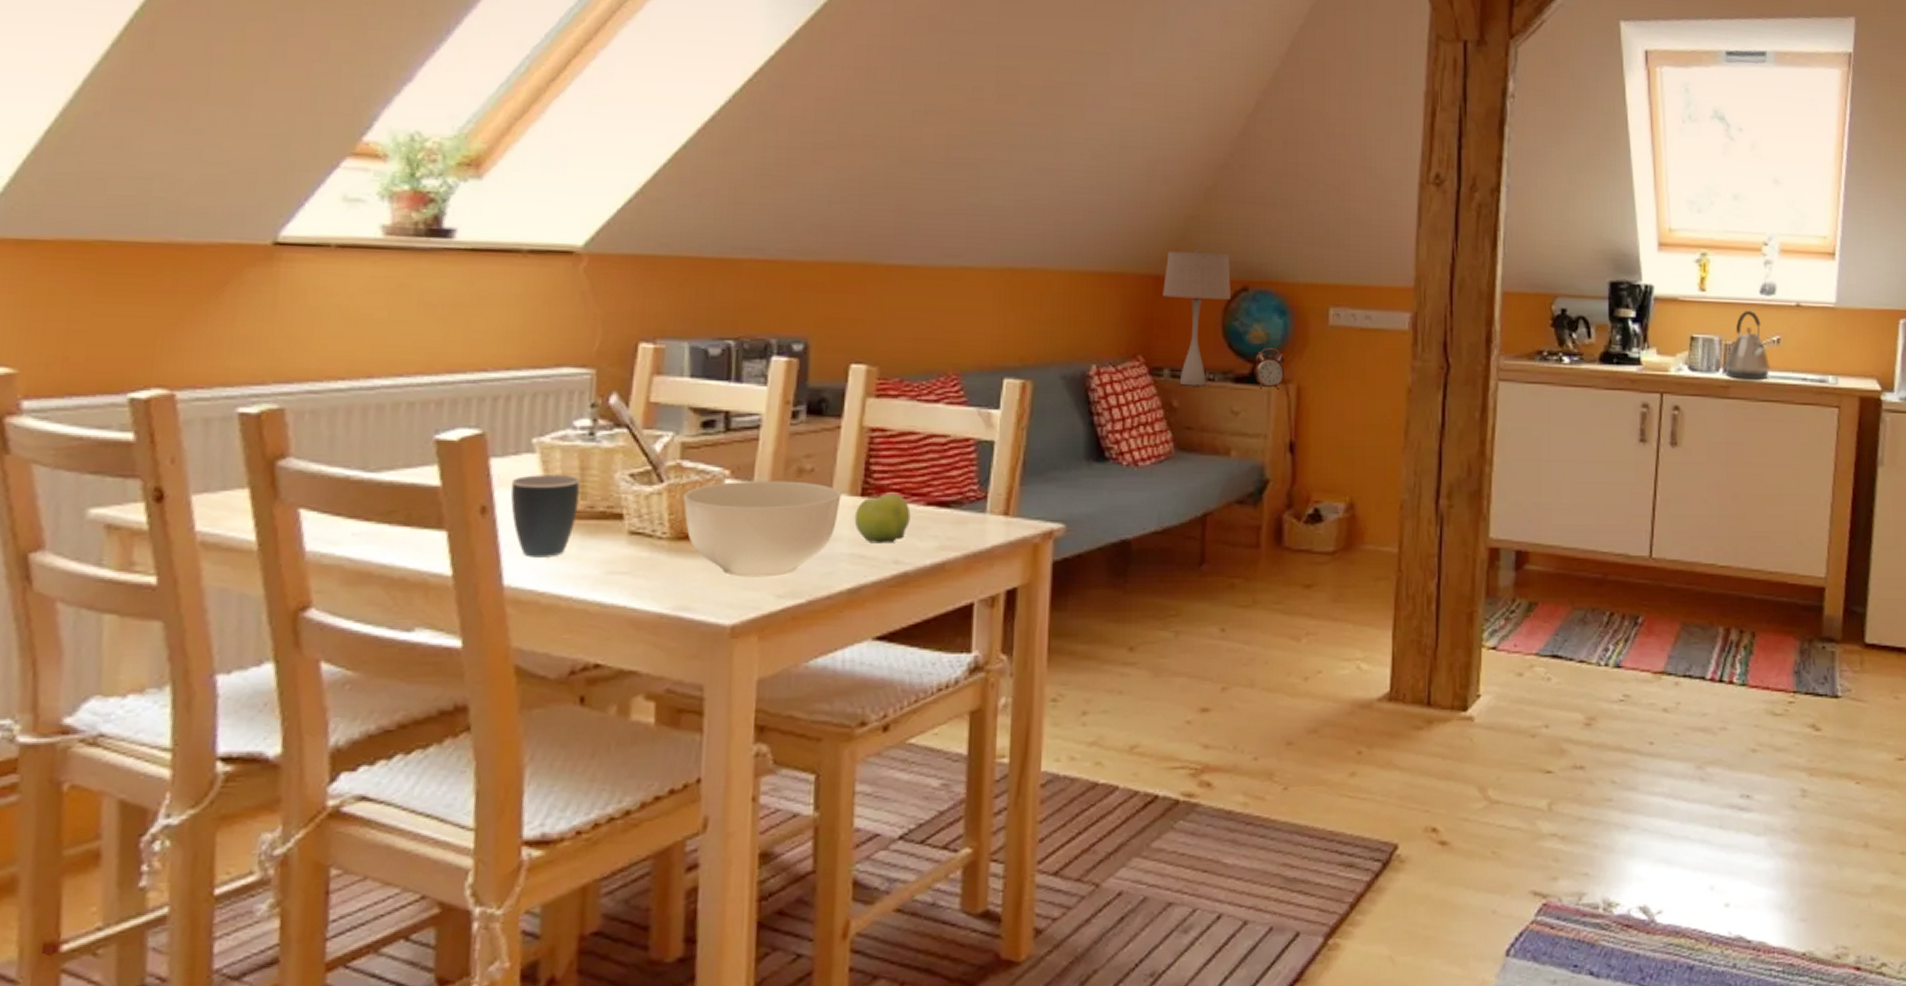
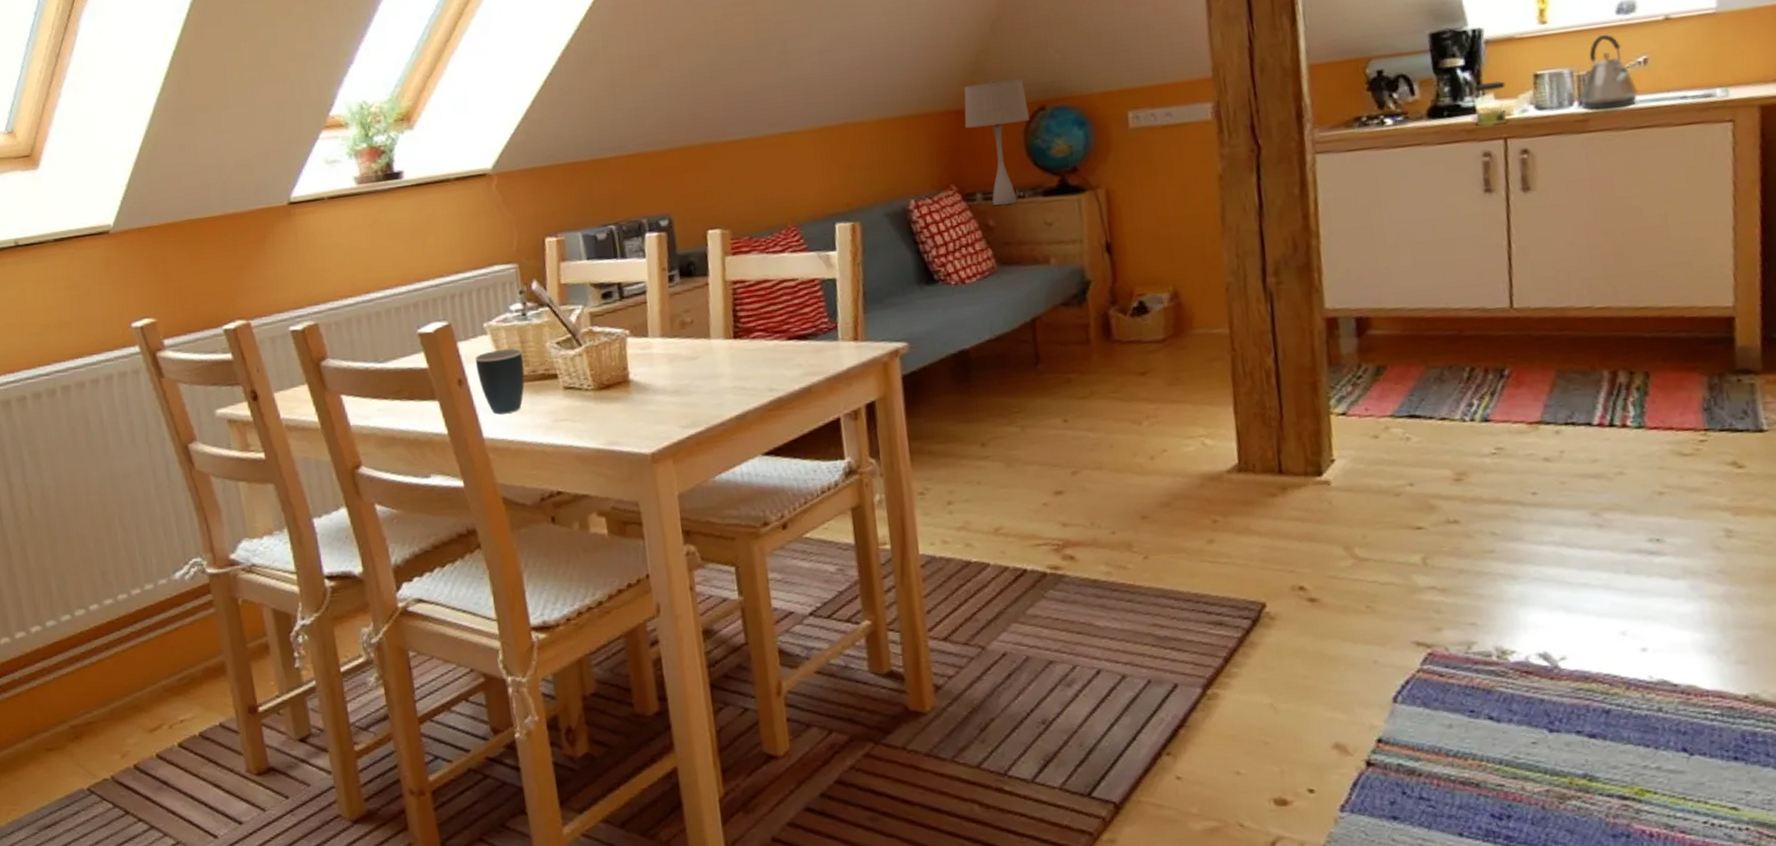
bowl: present [682,480,841,578] -> none [598,332,719,415]
fruit: present [854,492,911,544] -> none [731,332,777,376]
alarm clock: present [1254,348,1285,390] -> none [1061,158,1092,199]
jar: none [1639,336,1667,380] -> present [1473,81,1507,128]

